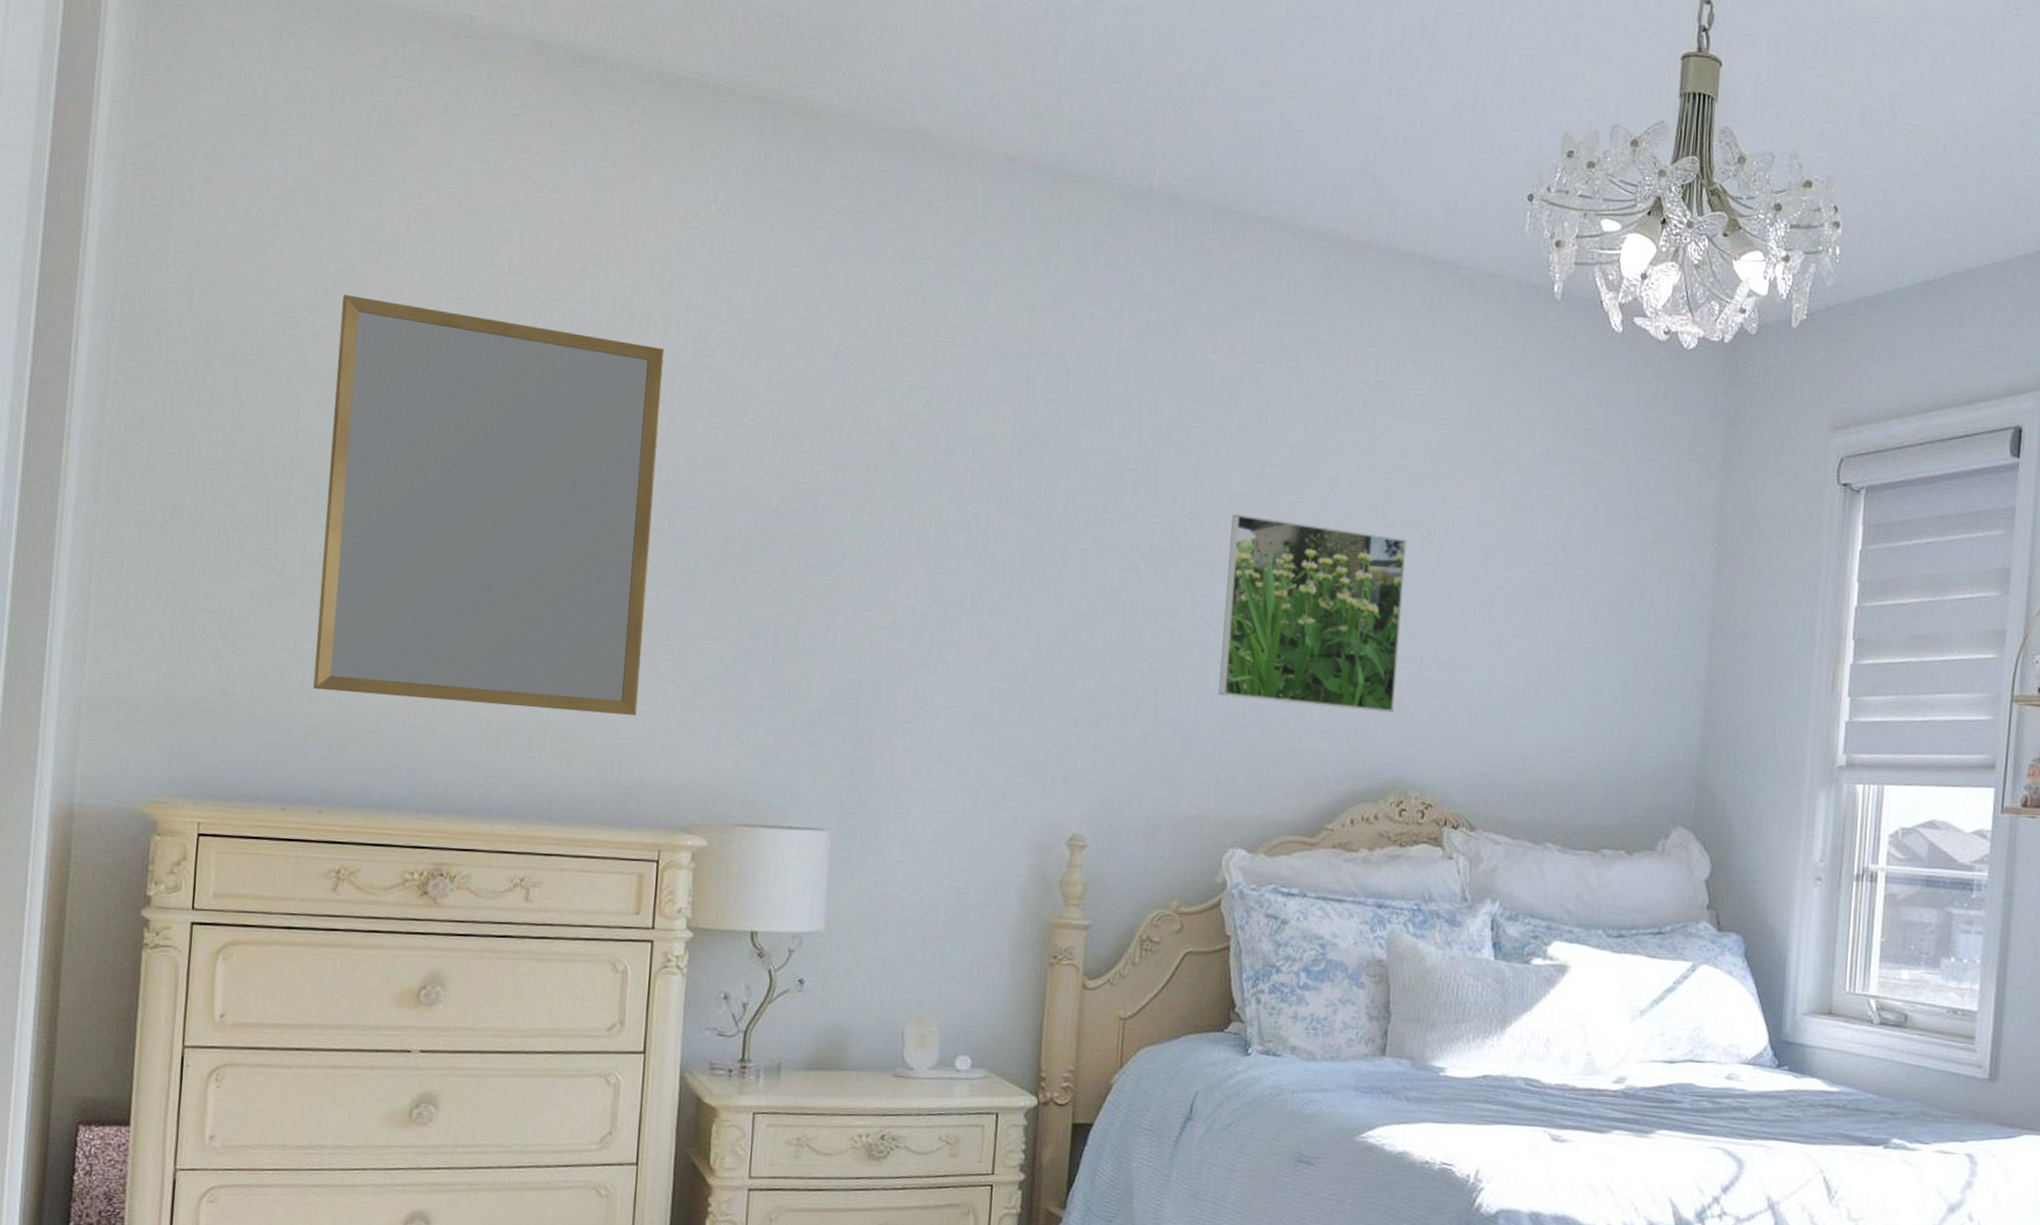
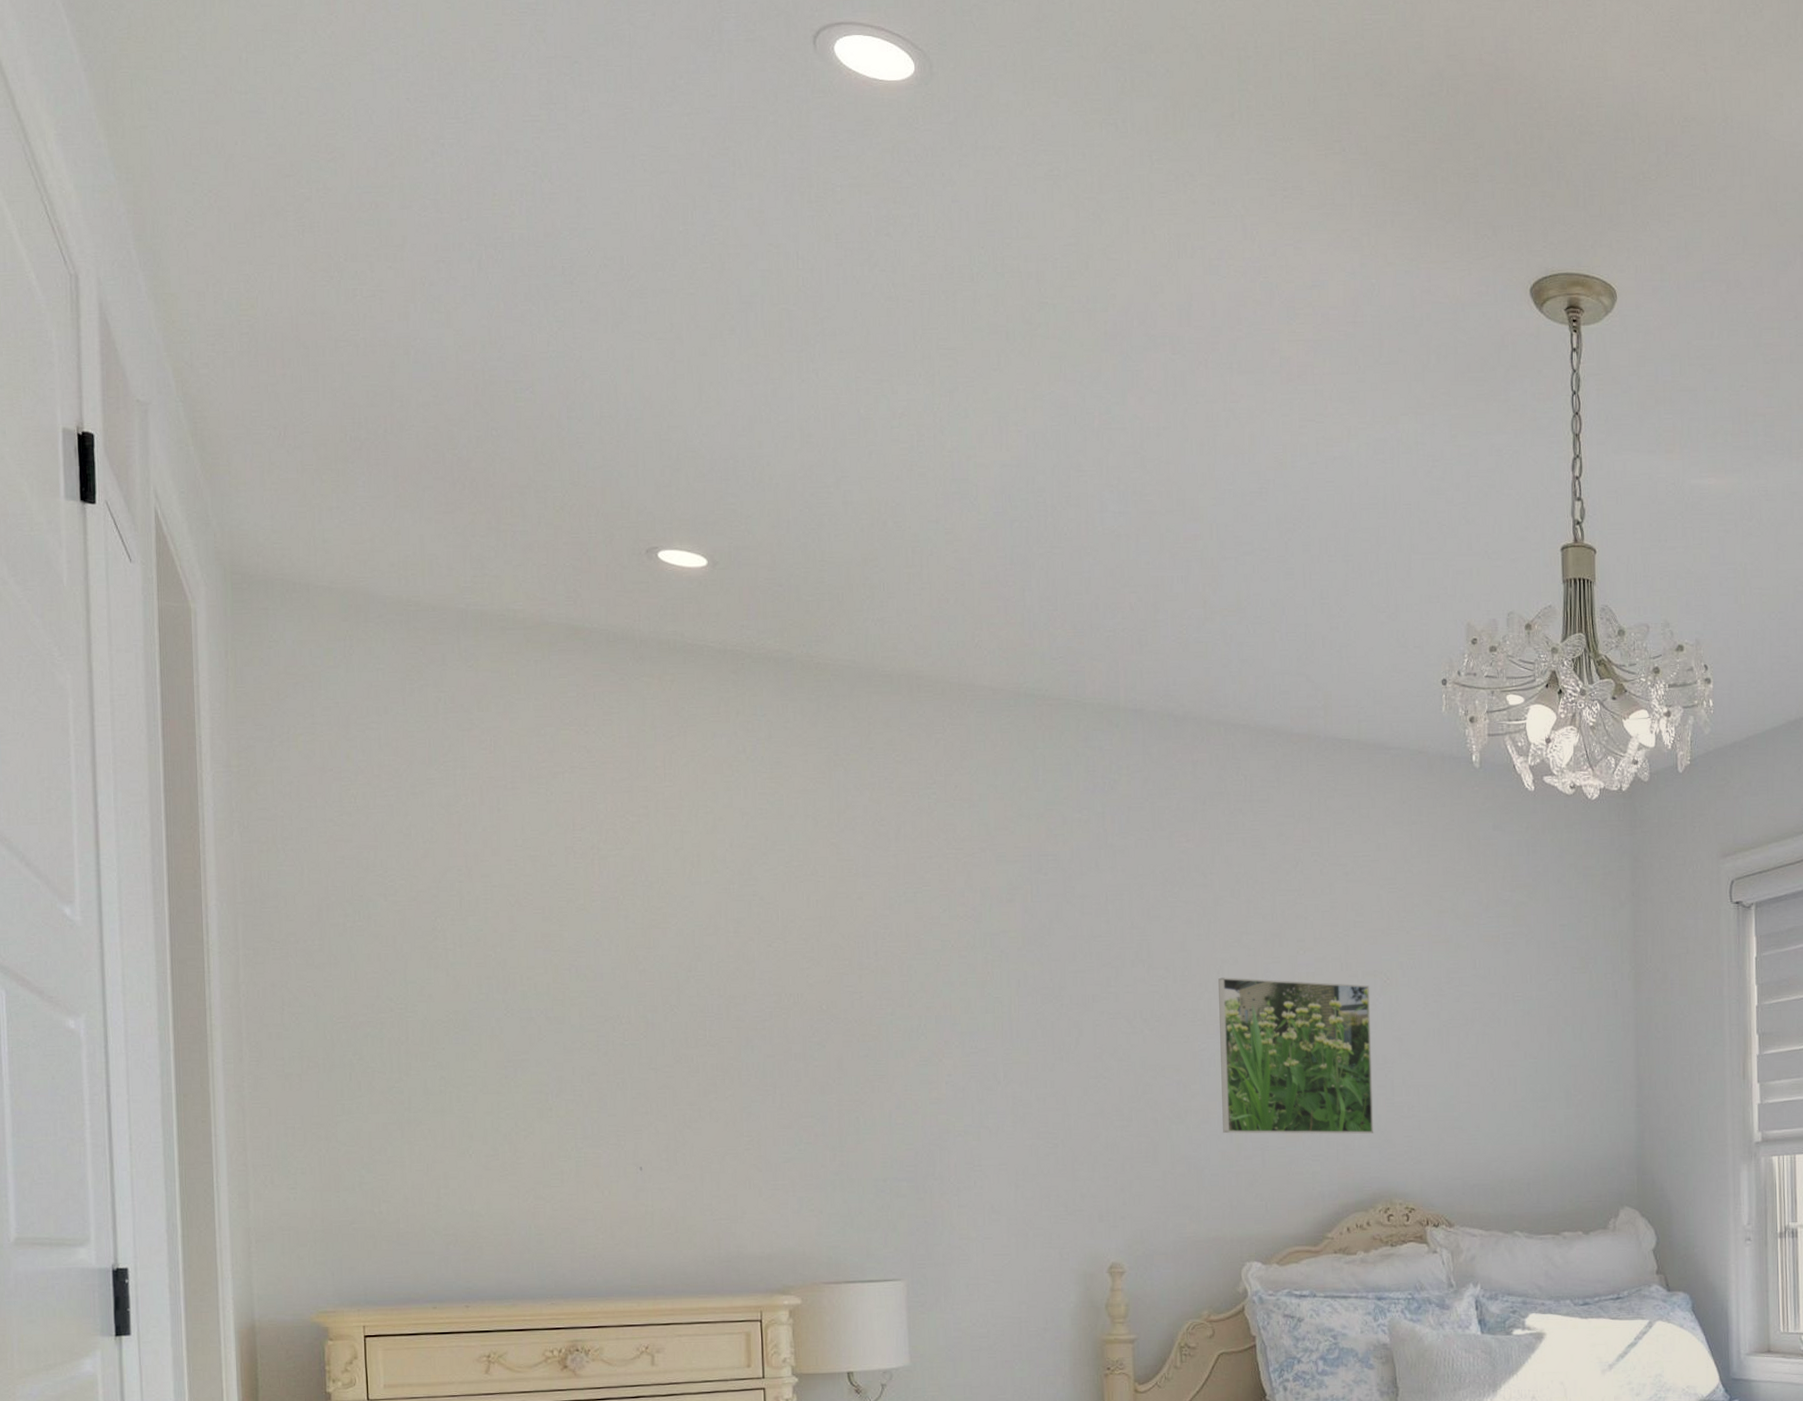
home mirror: present [313,294,665,716] -> none [433,861,728,1203]

